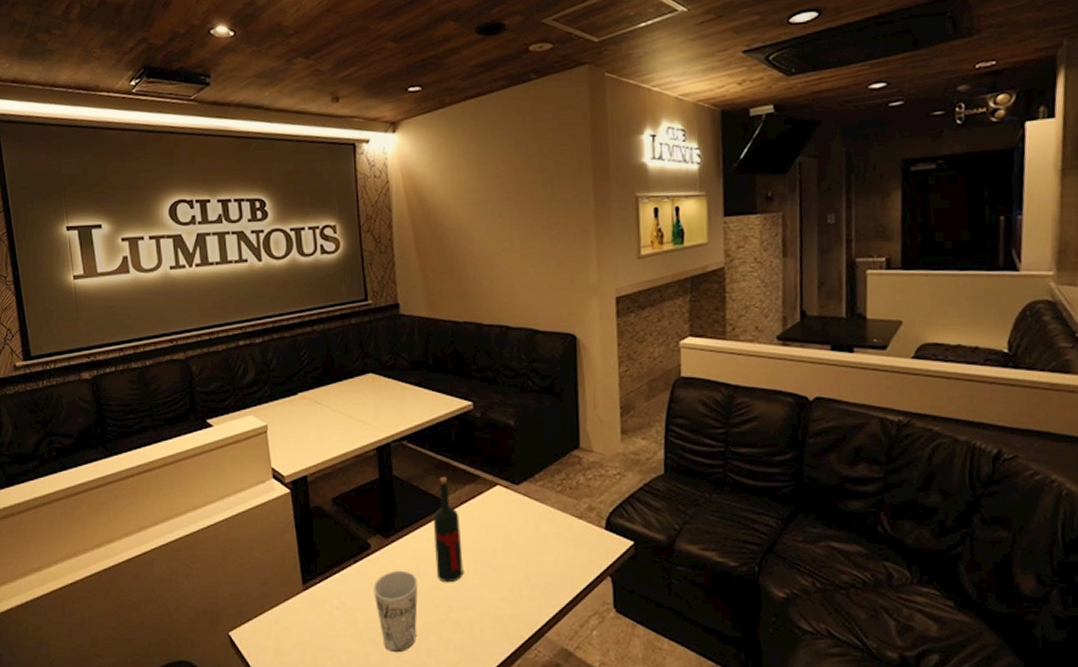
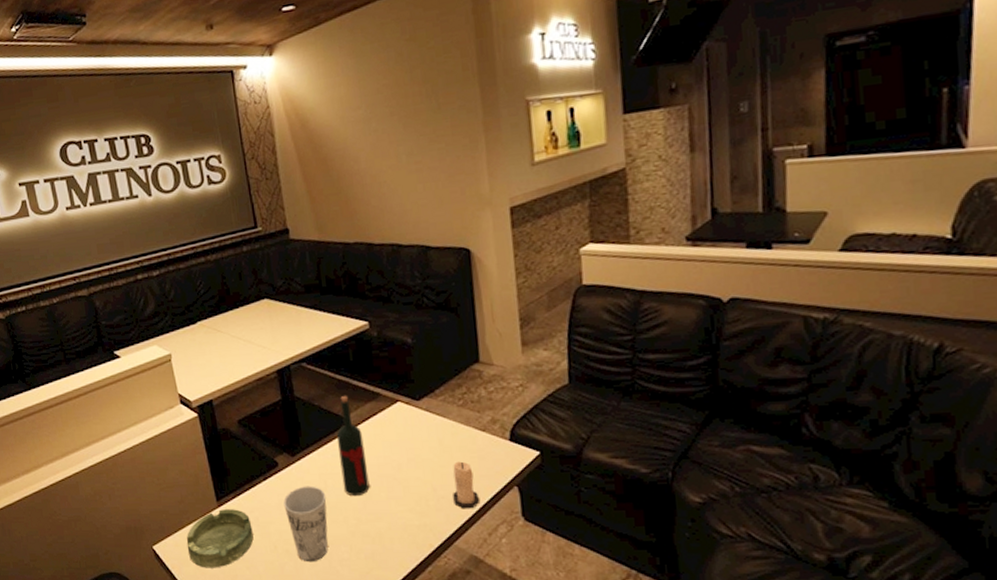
ashtray: none [266,593,339,658] -> present [186,509,254,568]
candle: none [547,549,572,599] -> present [453,461,479,509]

